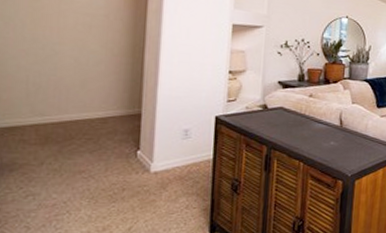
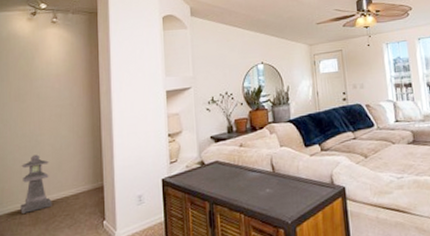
lantern: none [23,65,70,130] -> present [20,154,52,213]

